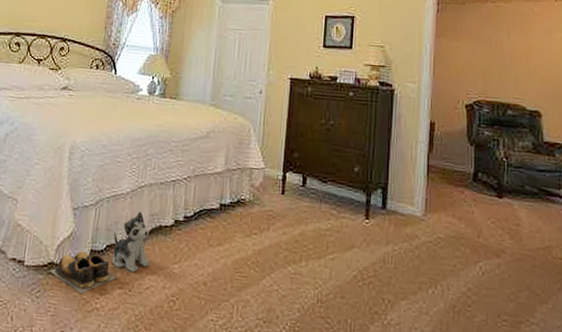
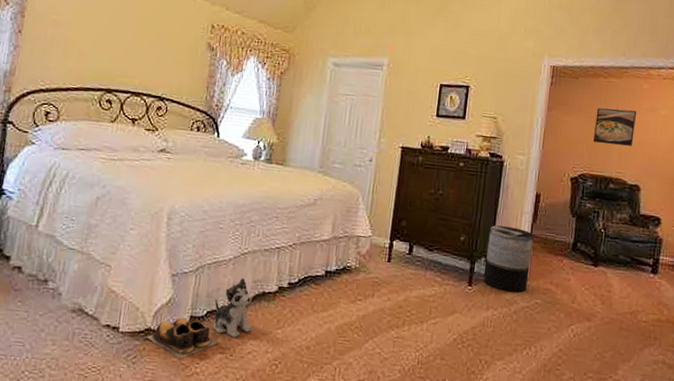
trash can: none [380,155,430,227] -> present [483,225,533,294]
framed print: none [486,33,529,71] -> present [593,108,636,146]

